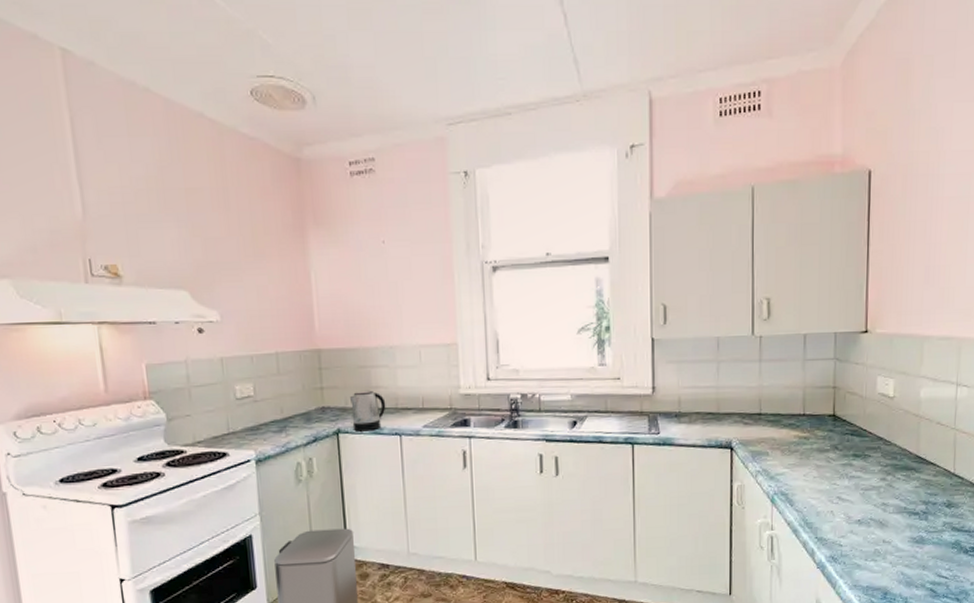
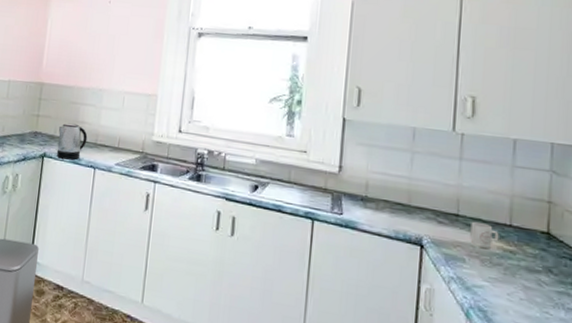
mug: none [771,416,795,440] -> present [470,221,499,249]

